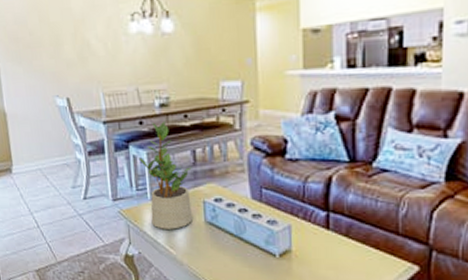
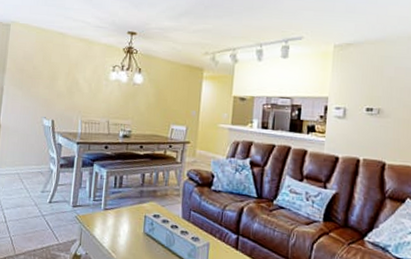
potted plant: present [139,120,192,229] -> none [100,148,140,237]

